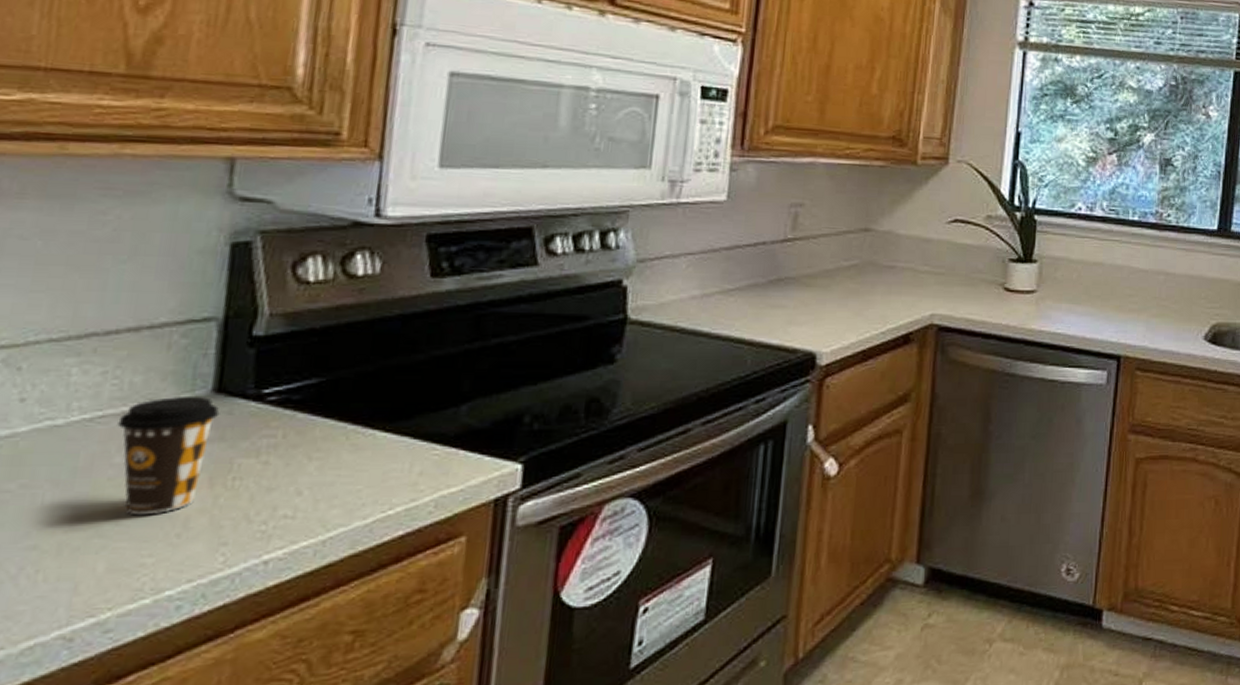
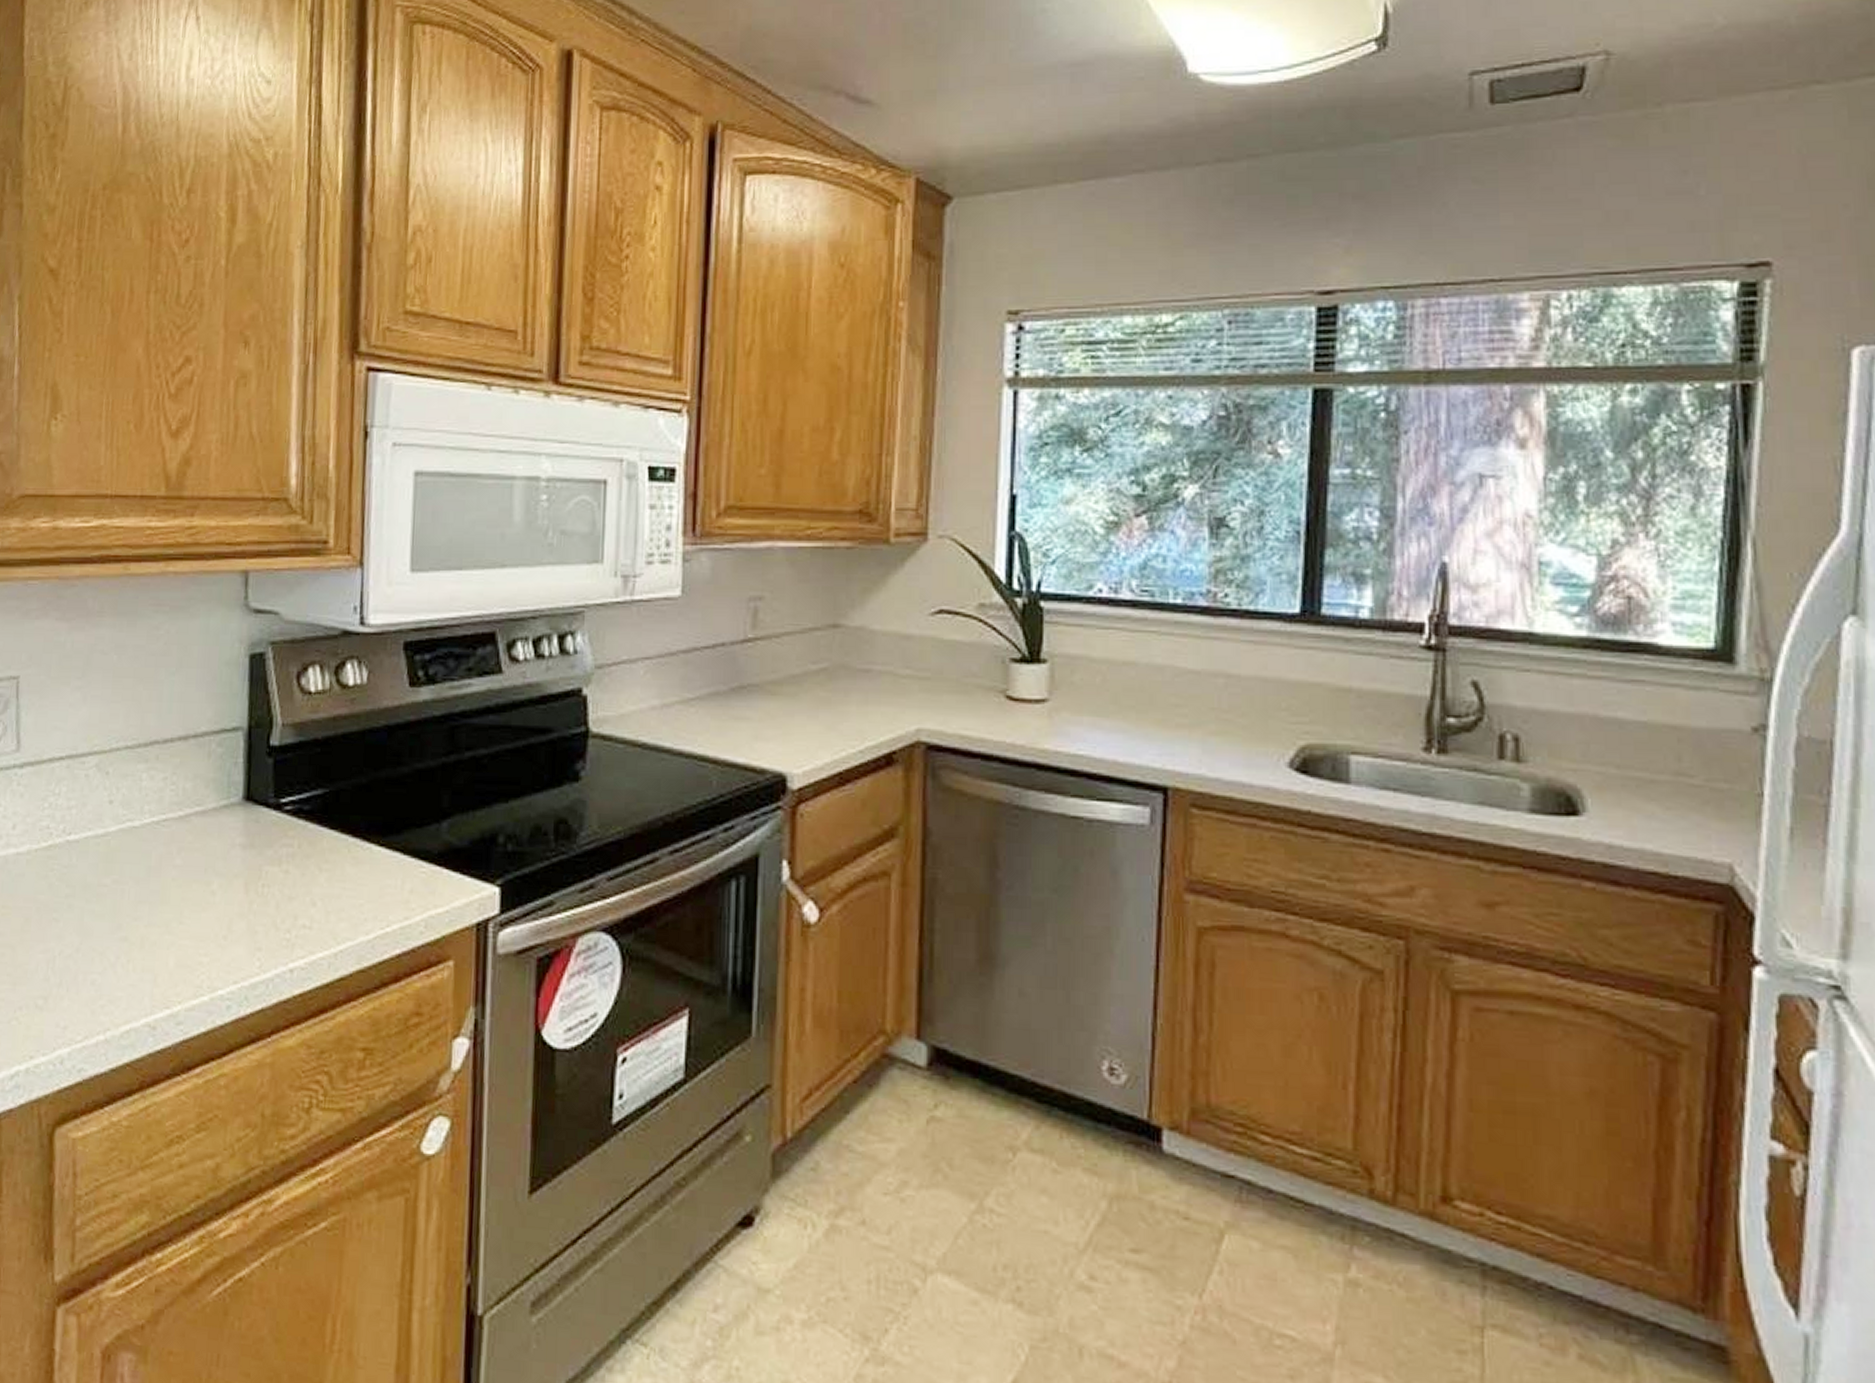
coffee cup: present [117,397,220,514] -> none [176,803,250,915]

